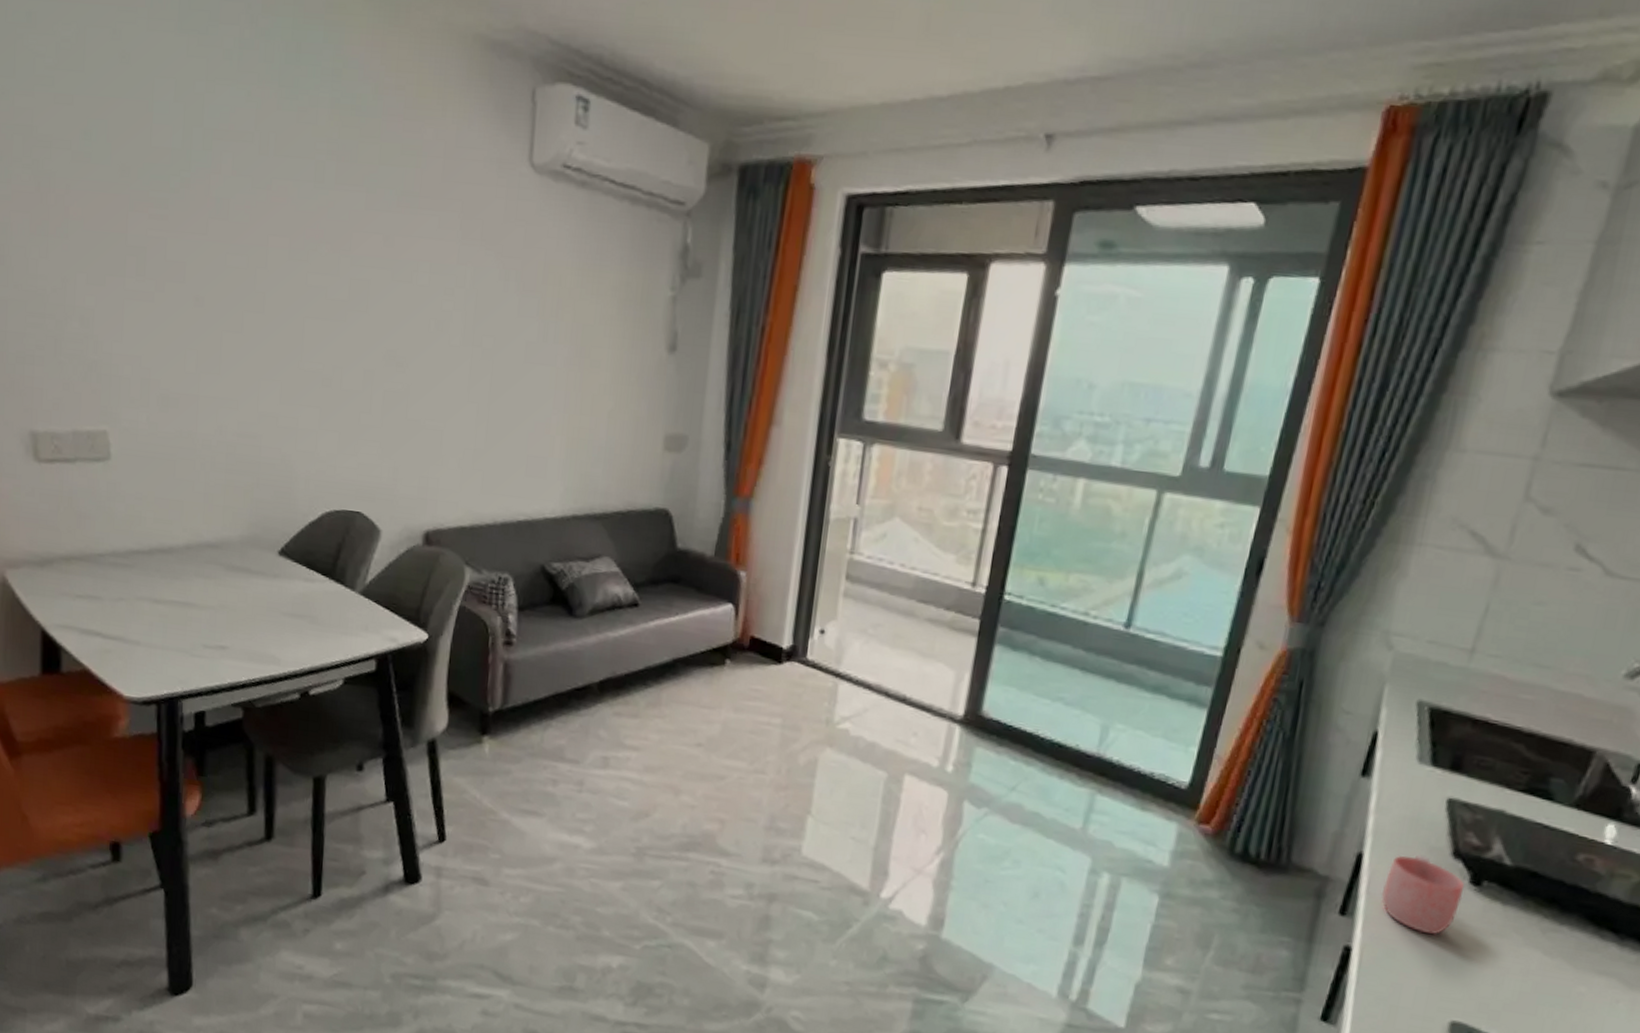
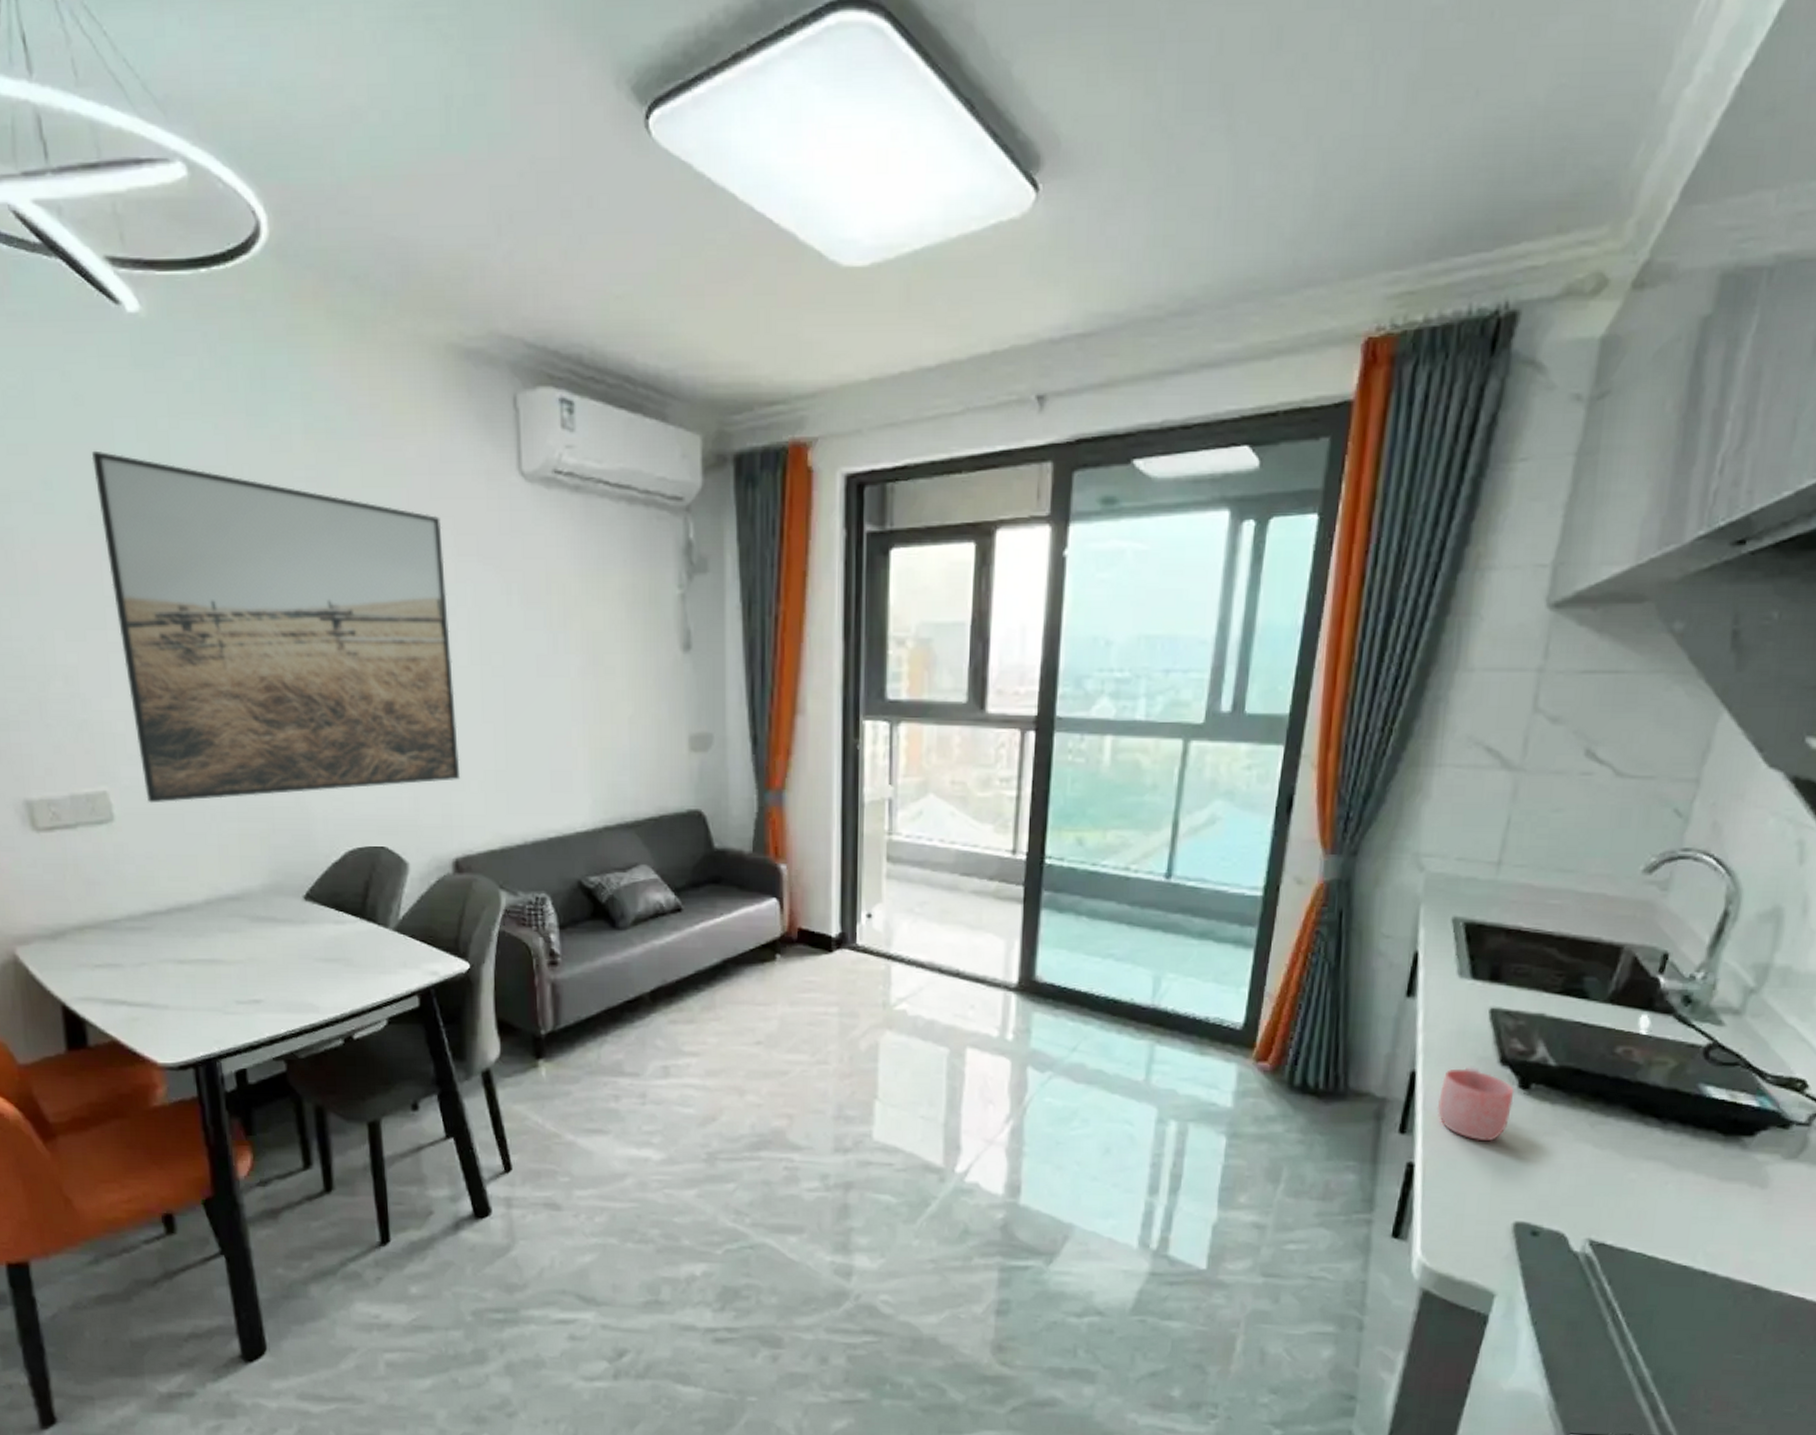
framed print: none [130,106,450,455] -> present [91,450,461,803]

